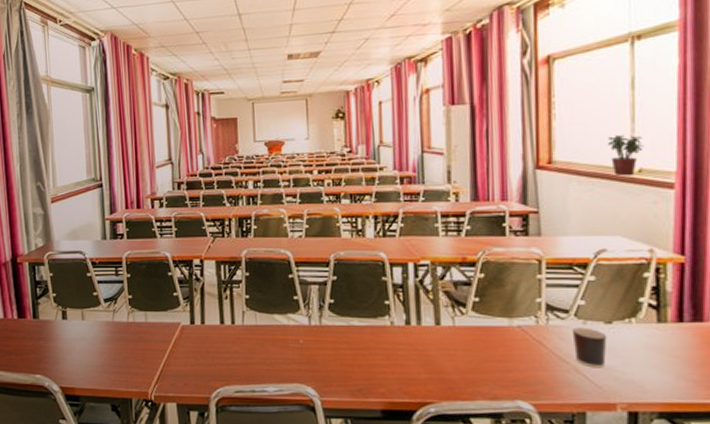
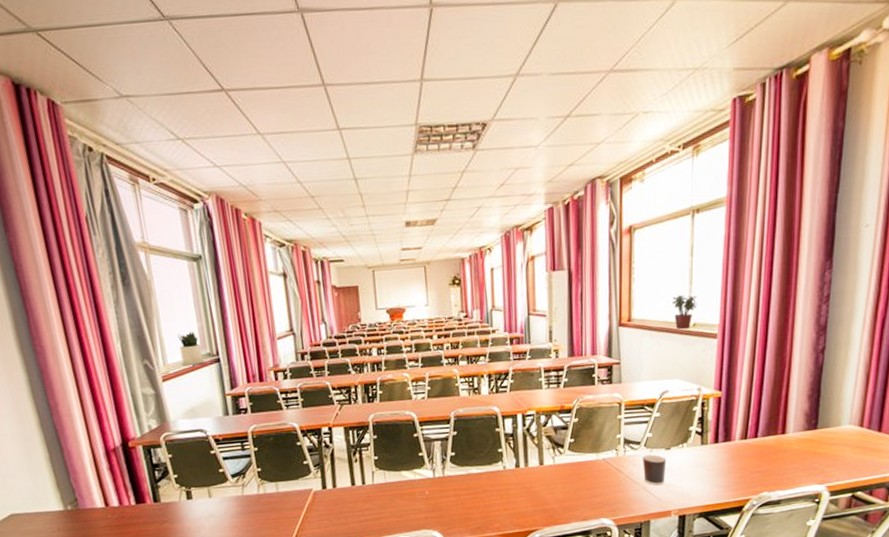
planter: none [68,157,89,190] -> present [178,331,205,367]

